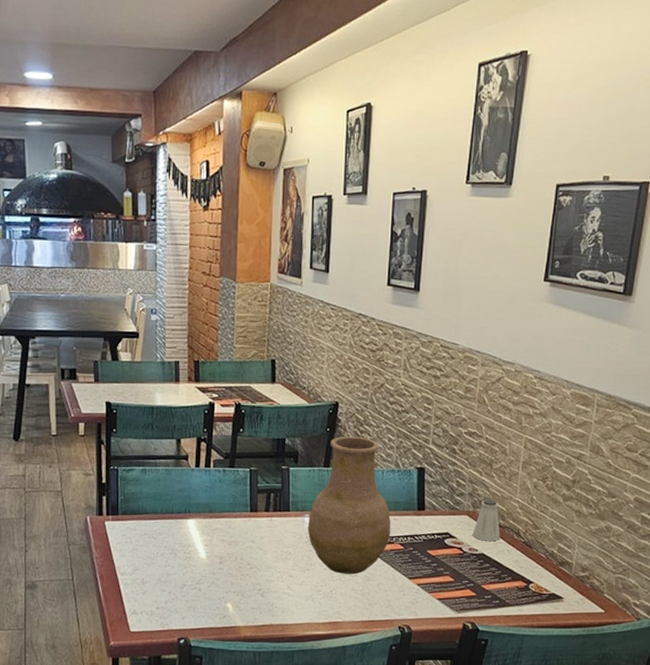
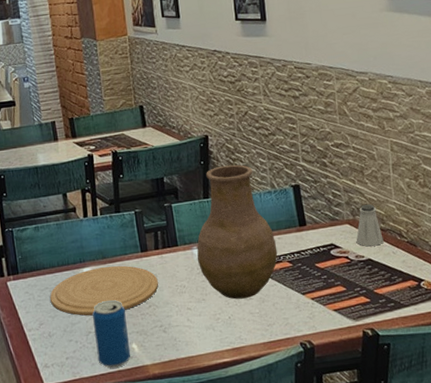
plate: none [149,521,263,569] -> present [50,265,158,316]
beverage can: none [189,555,225,624] -> present [92,299,131,368]

